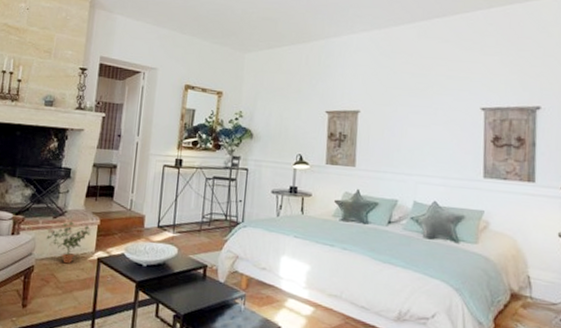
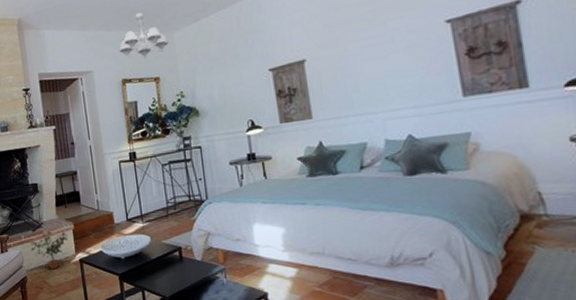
chandelier: none [189,25,239,71] -> present [119,12,169,59]

